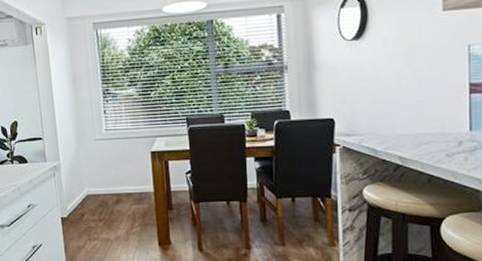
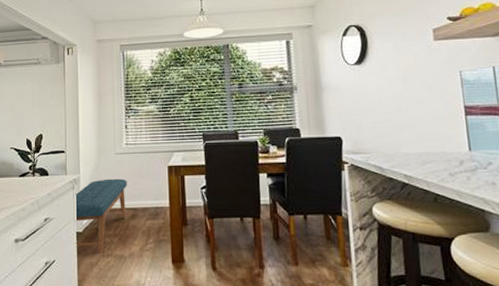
bench: none [57,165,110,237] -> present [74,178,127,253]

